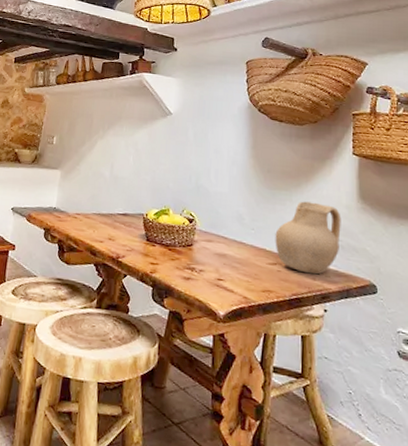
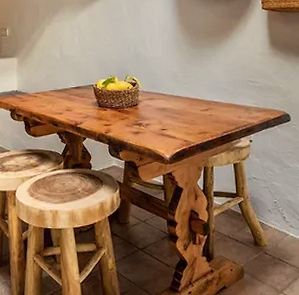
ceramic pitcher: present [275,201,341,275] -> none [205,54,258,114]

